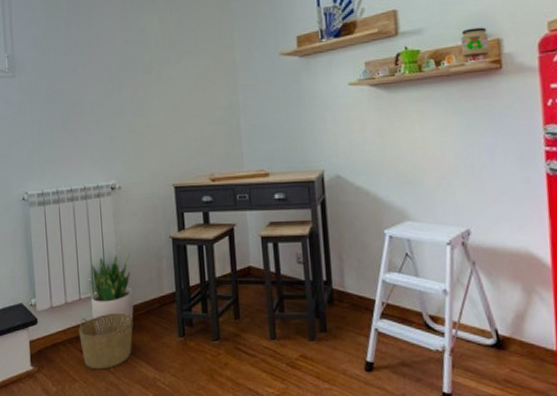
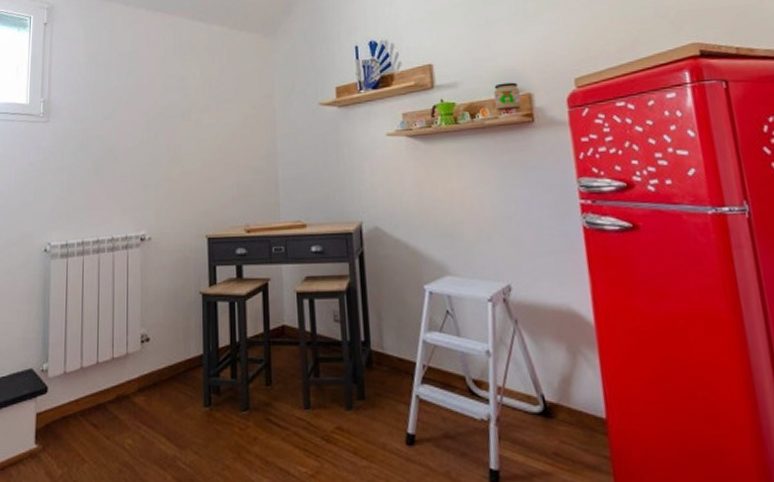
basket: present [79,313,133,370] -> none [93,379,154,447]
planter: present [89,253,134,339] -> none [109,311,156,410]

